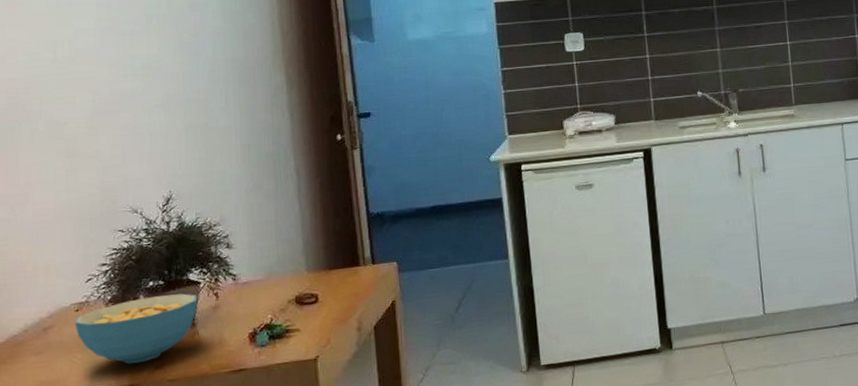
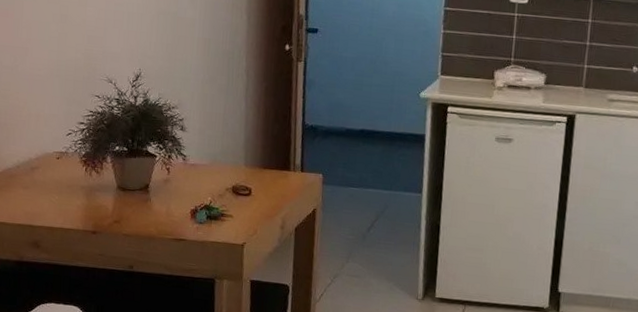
cereal bowl: present [74,293,197,364] -> none [55,159,152,215]

